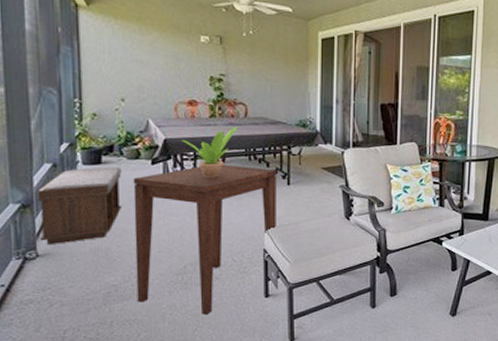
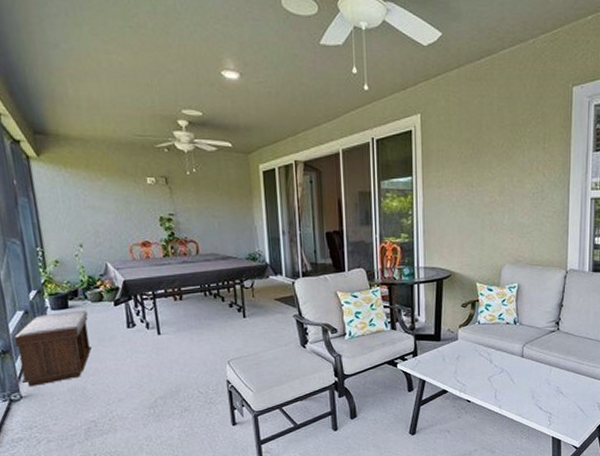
side table: present [133,164,278,315] -> none [99,301,237,444]
potted plant: present [182,126,238,178] -> none [140,264,191,315]

